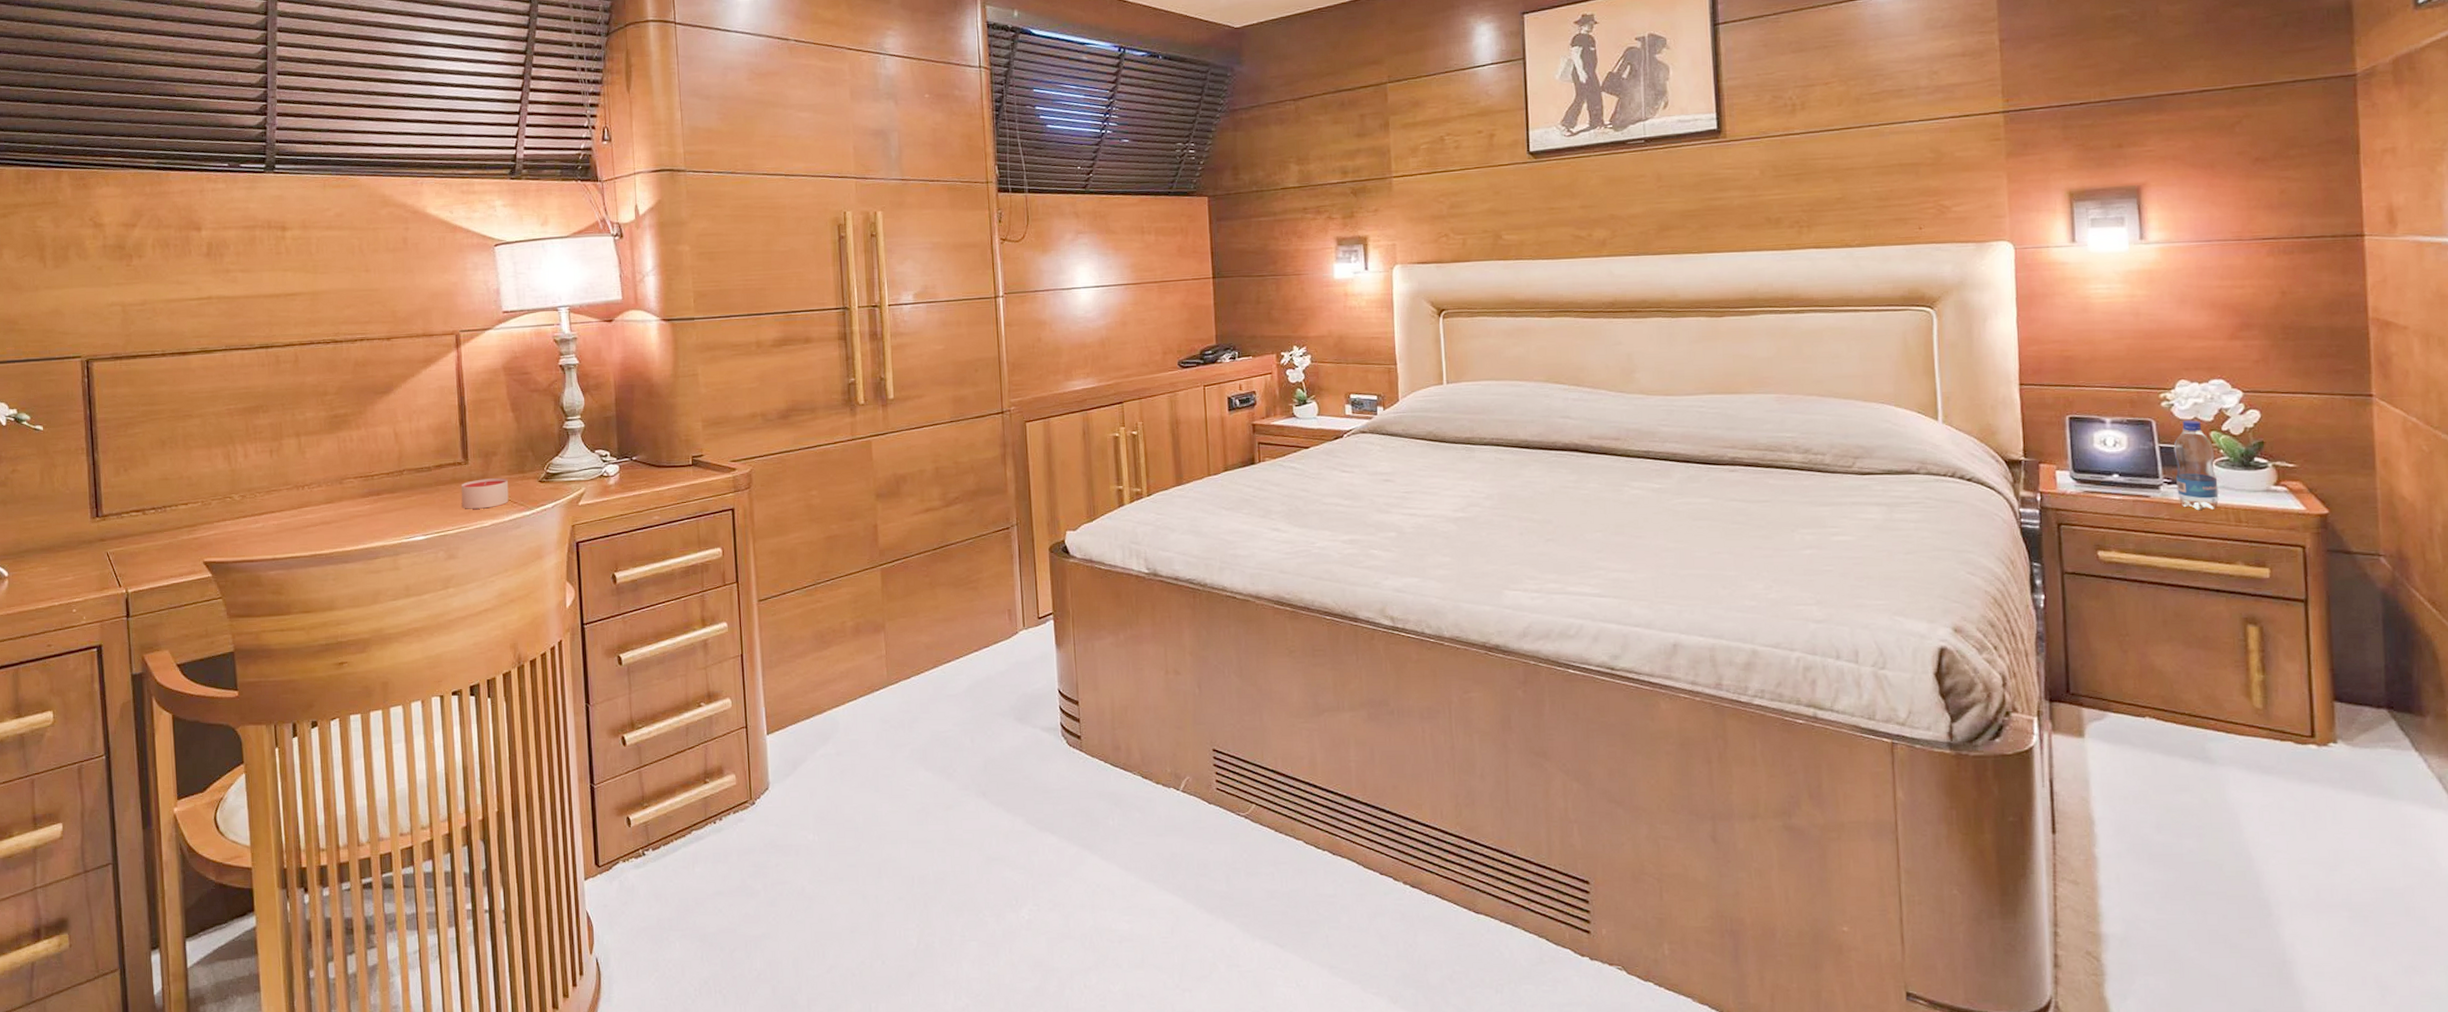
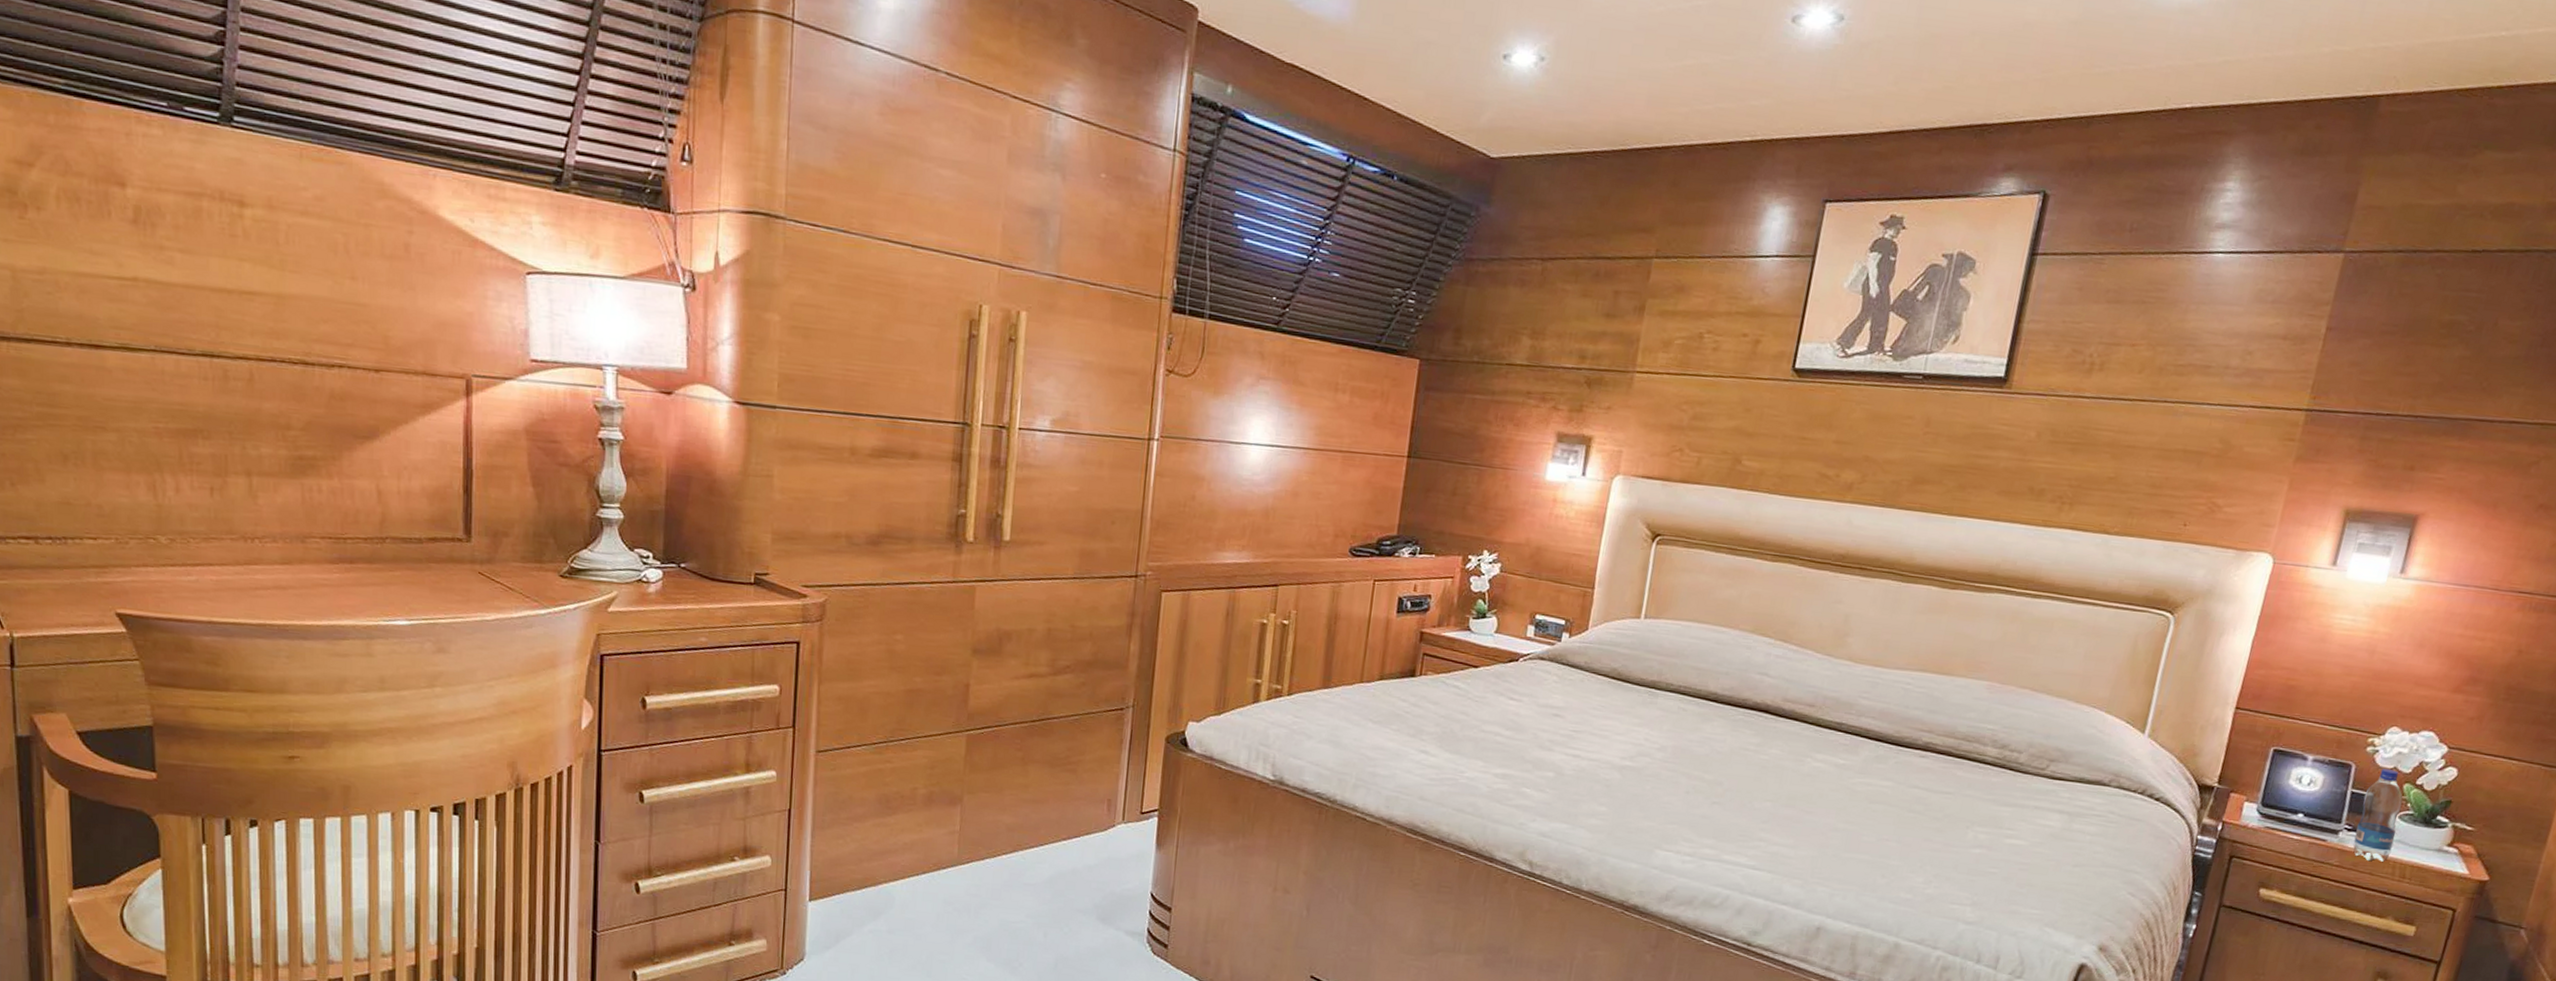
candle: present [461,478,509,509] -> none [459,562,520,599]

